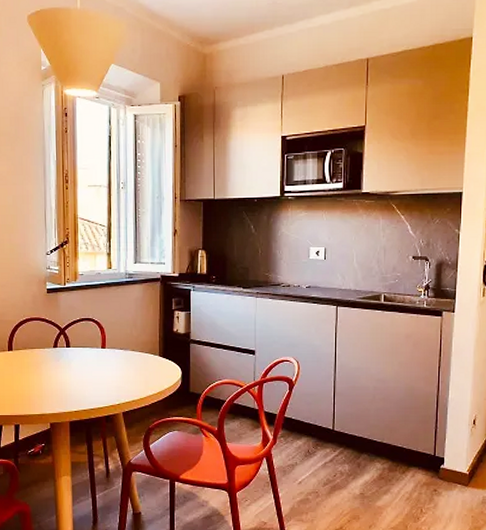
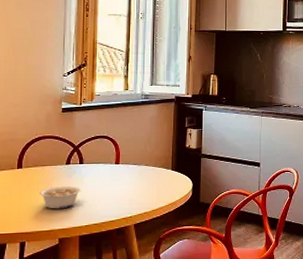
legume: none [30,370,69,393] -> present [39,186,81,209]

